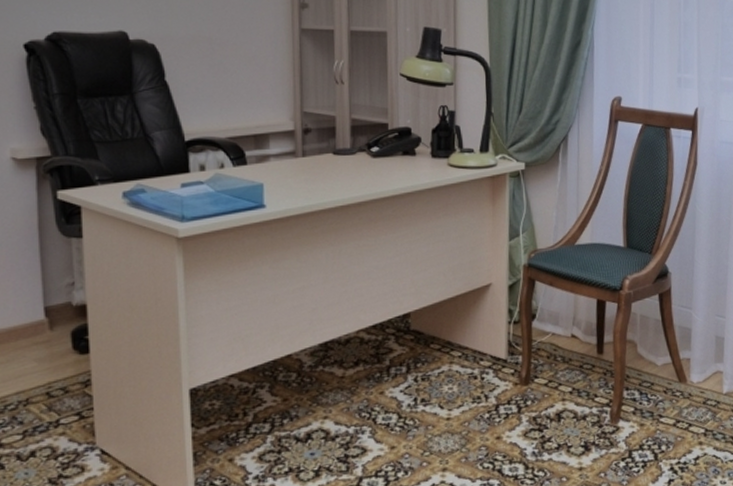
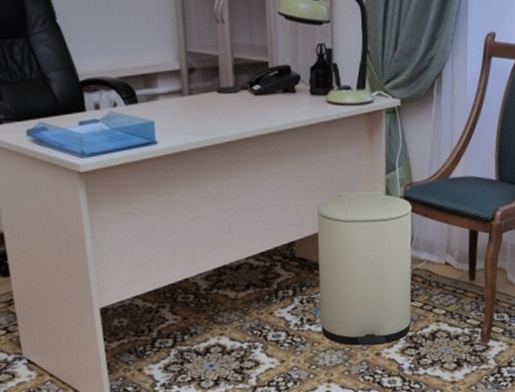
pedal bin: none [434,258,537,429] -> present [316,190,412,346]

